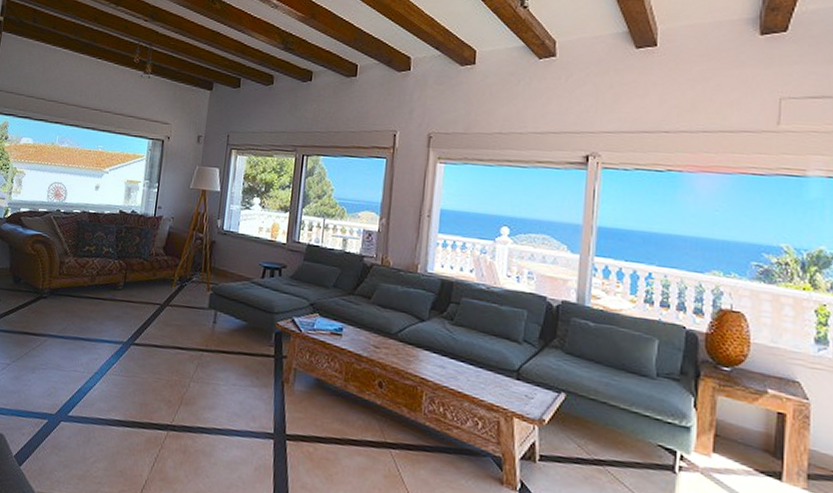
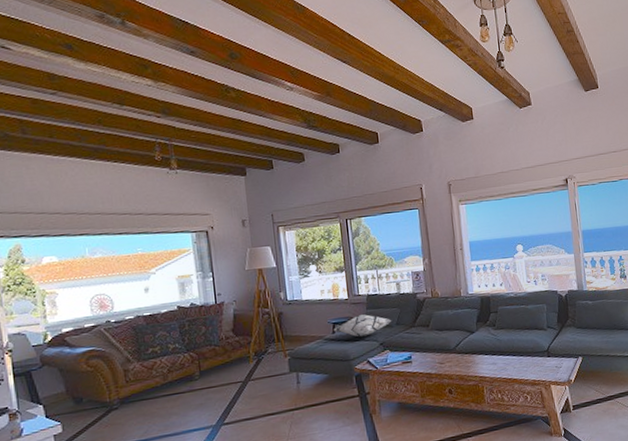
decorative pillow: none [264,265,329,291] -> present [334,314,392,337]

